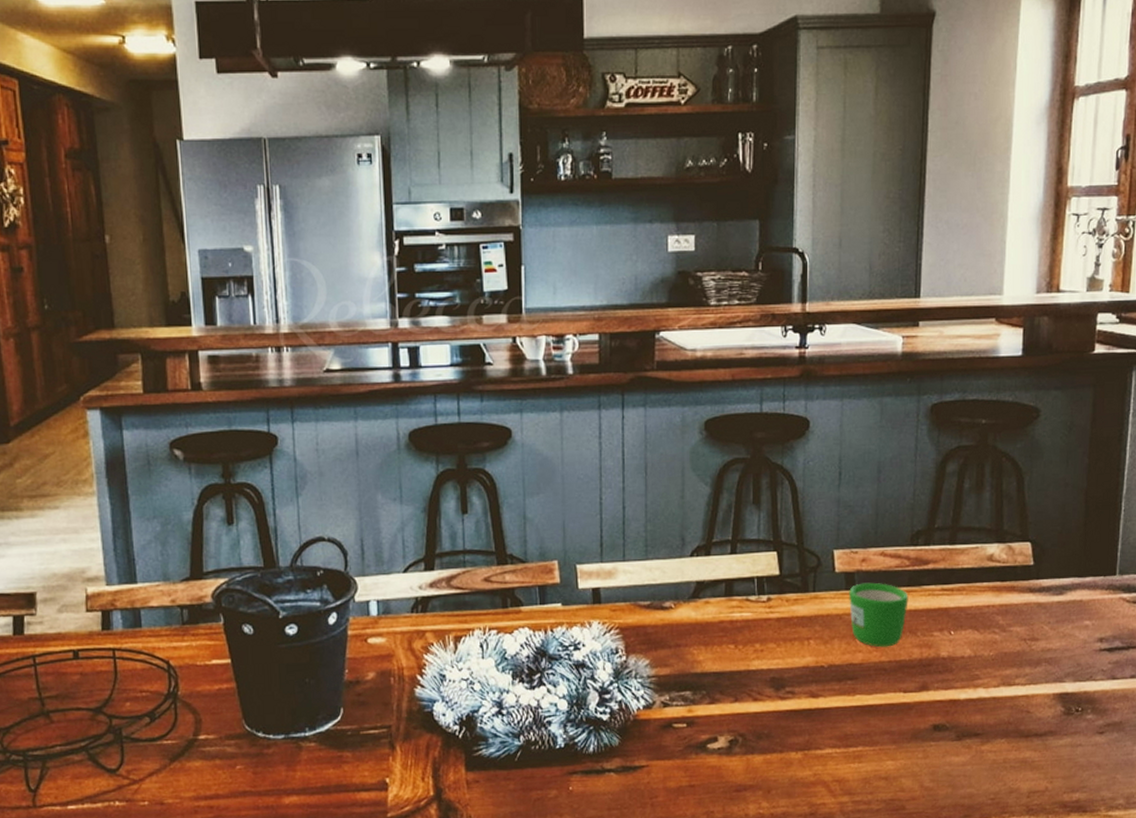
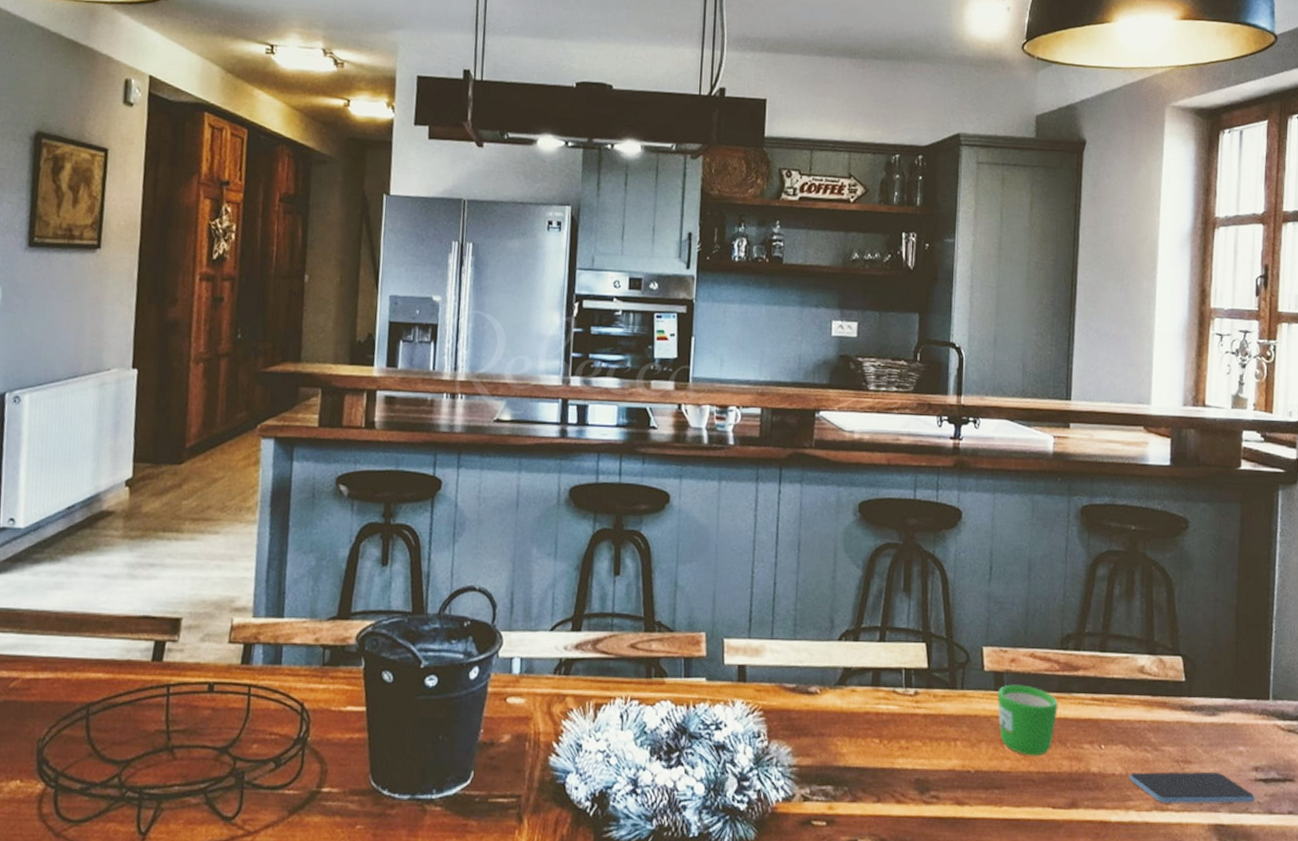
smartphone: none [977,646,1099,679] -> present [1129,771,1255,804]

